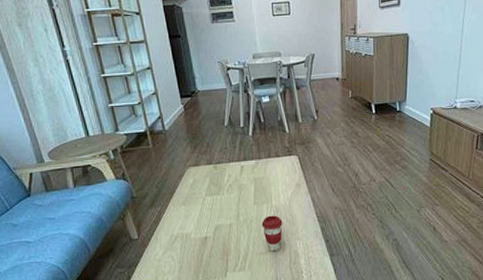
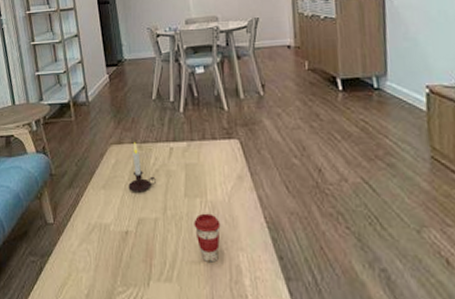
candle: none [206,164,230,205] -> present [128,142,156,193]

